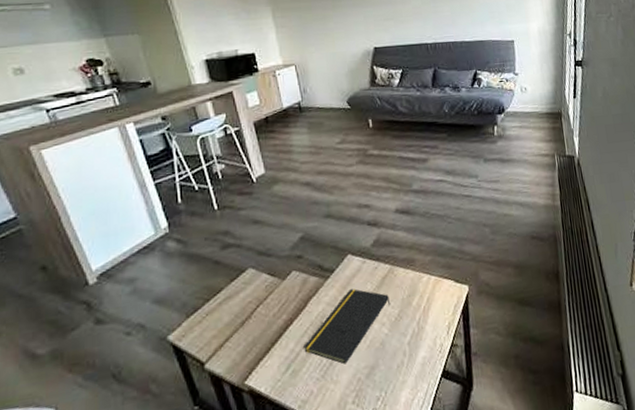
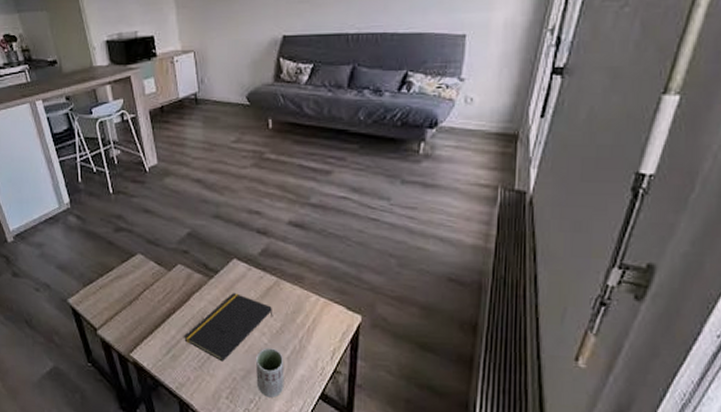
cup: none [378,336,408,390] -> present [256,348,285,398]

